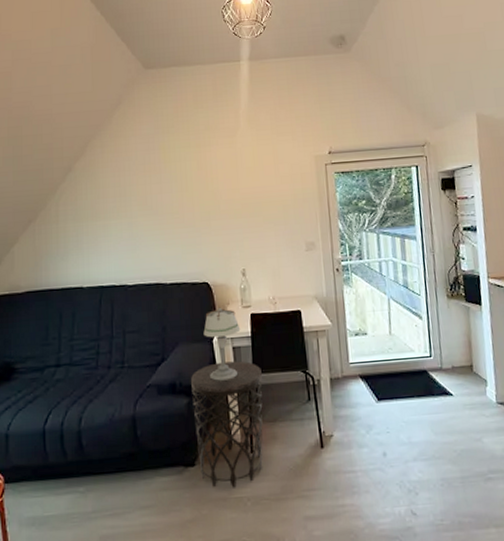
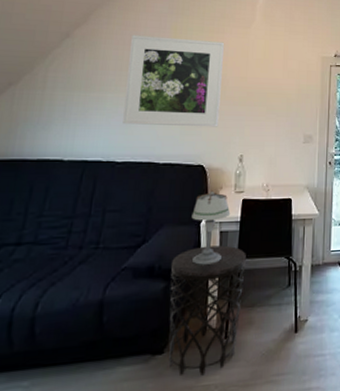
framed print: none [125,155,217,249] -> present [123,35,225,127]

